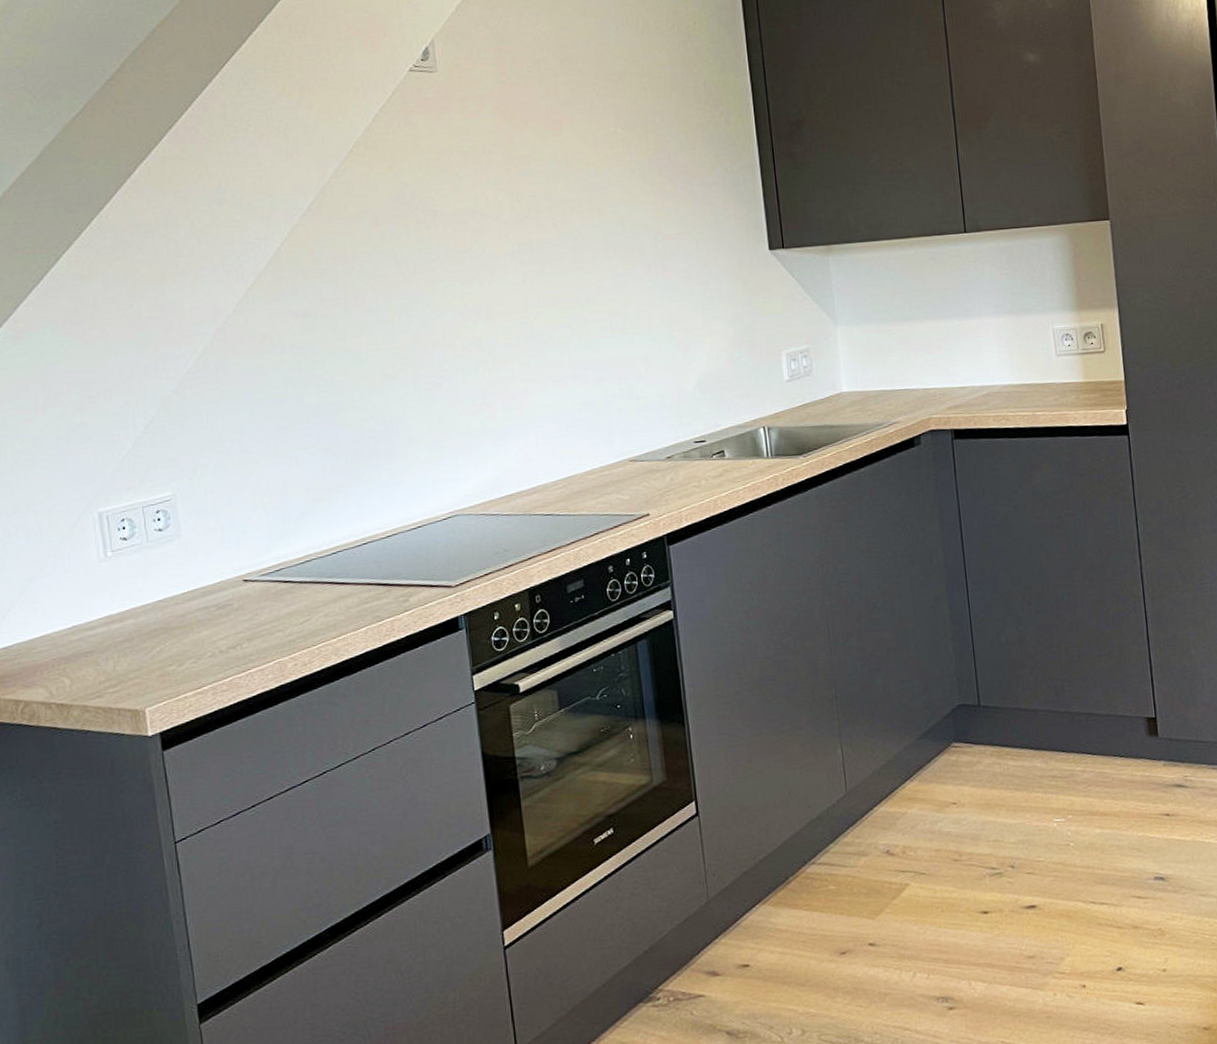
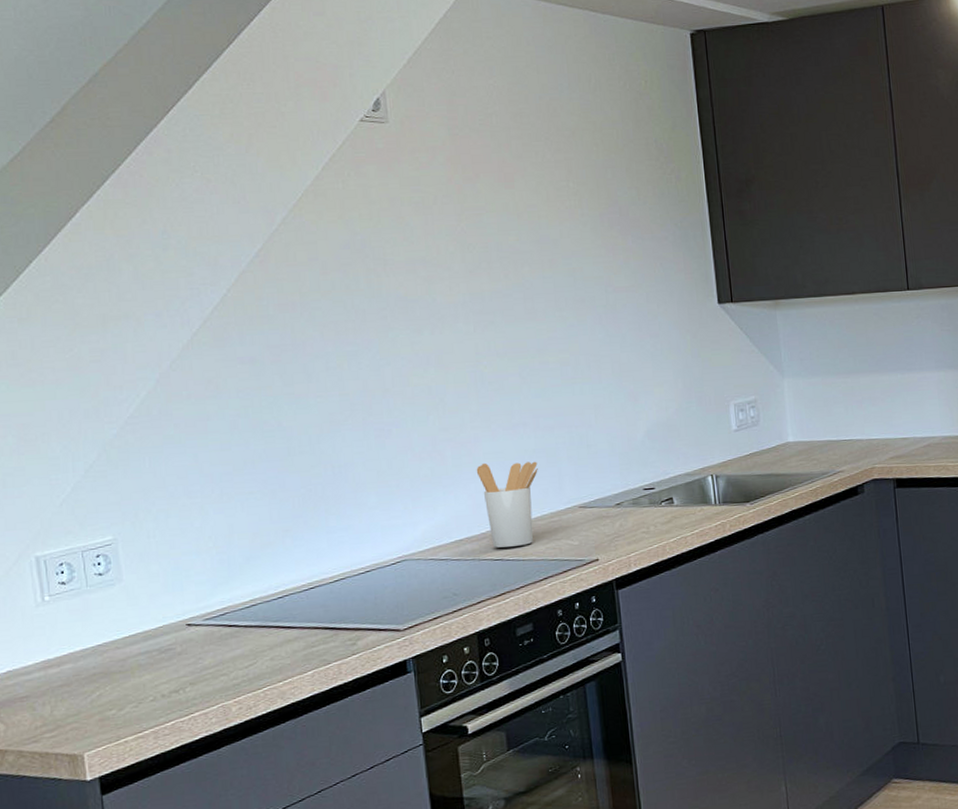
utensil holder: none [526,414,588,503] -> present [476,461,538,548]

